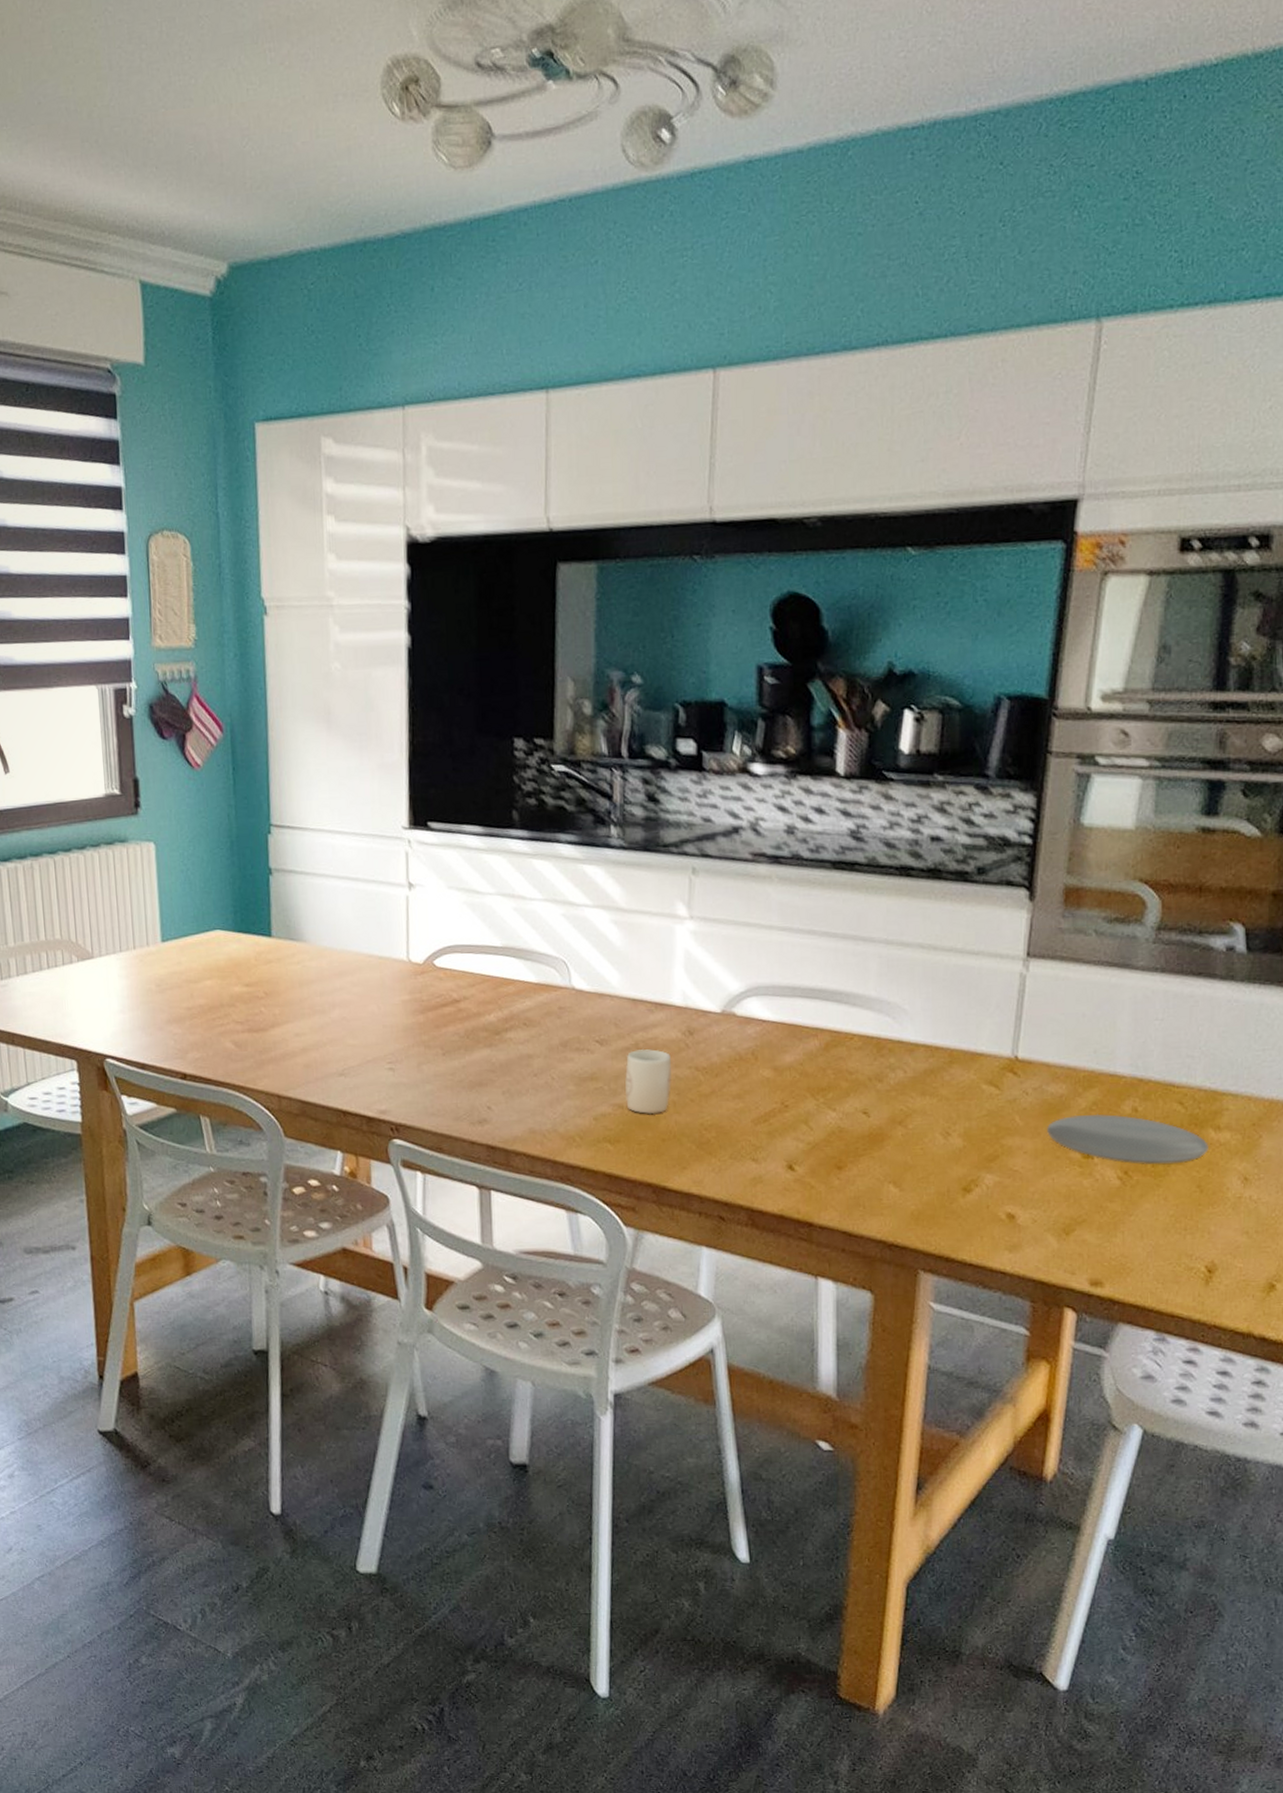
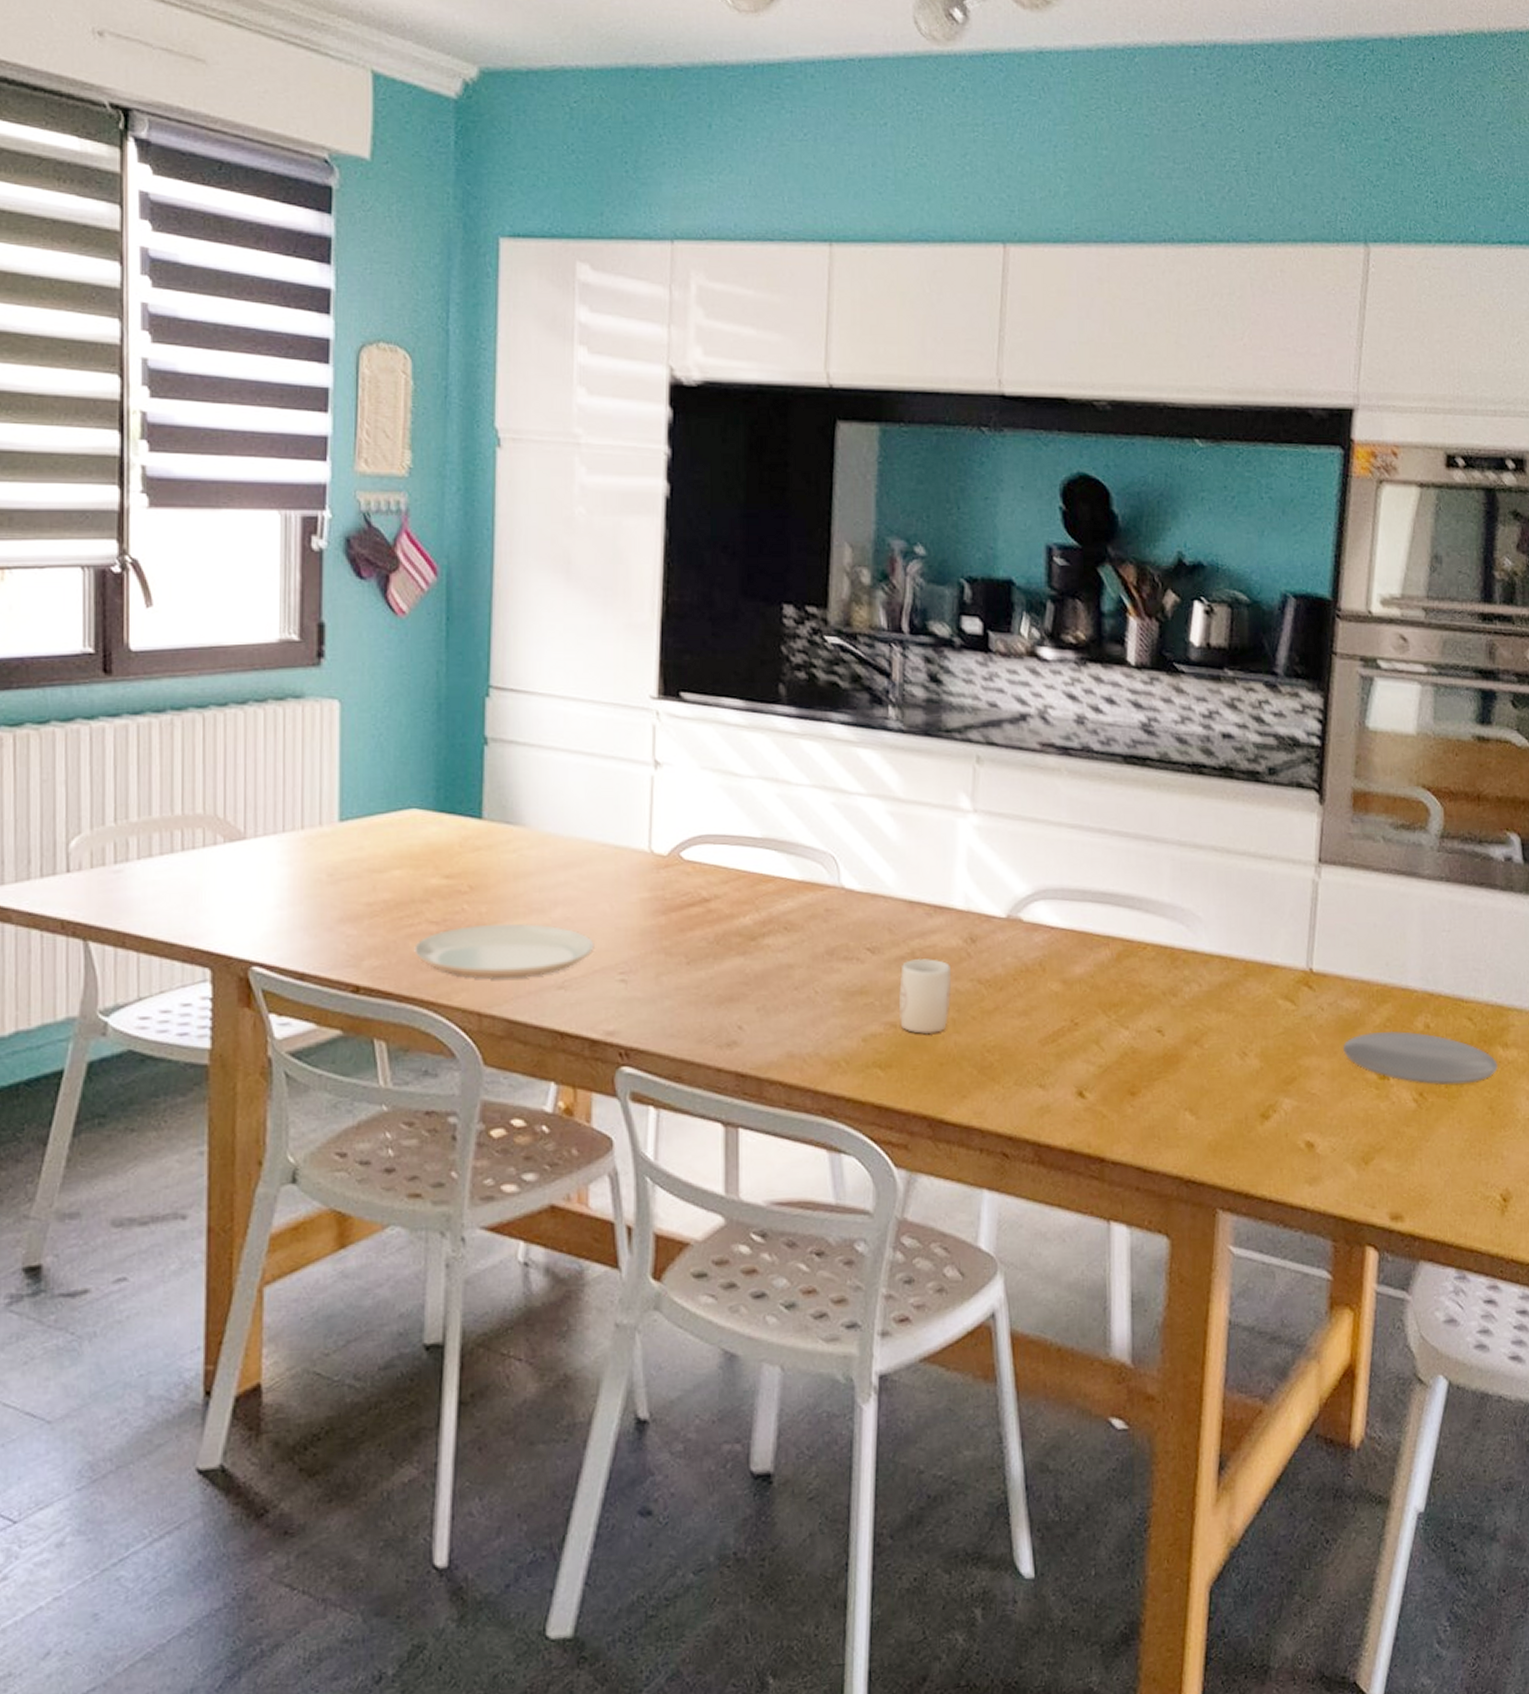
plate: none [225,1022,367,1068] -> present [414,923,594,980]

